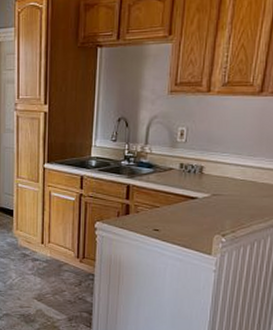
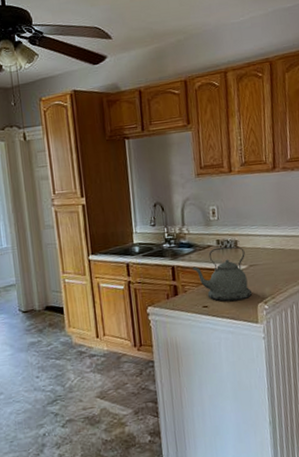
kettle: none [149,172,210,229] -> present [192,246,252,302]

